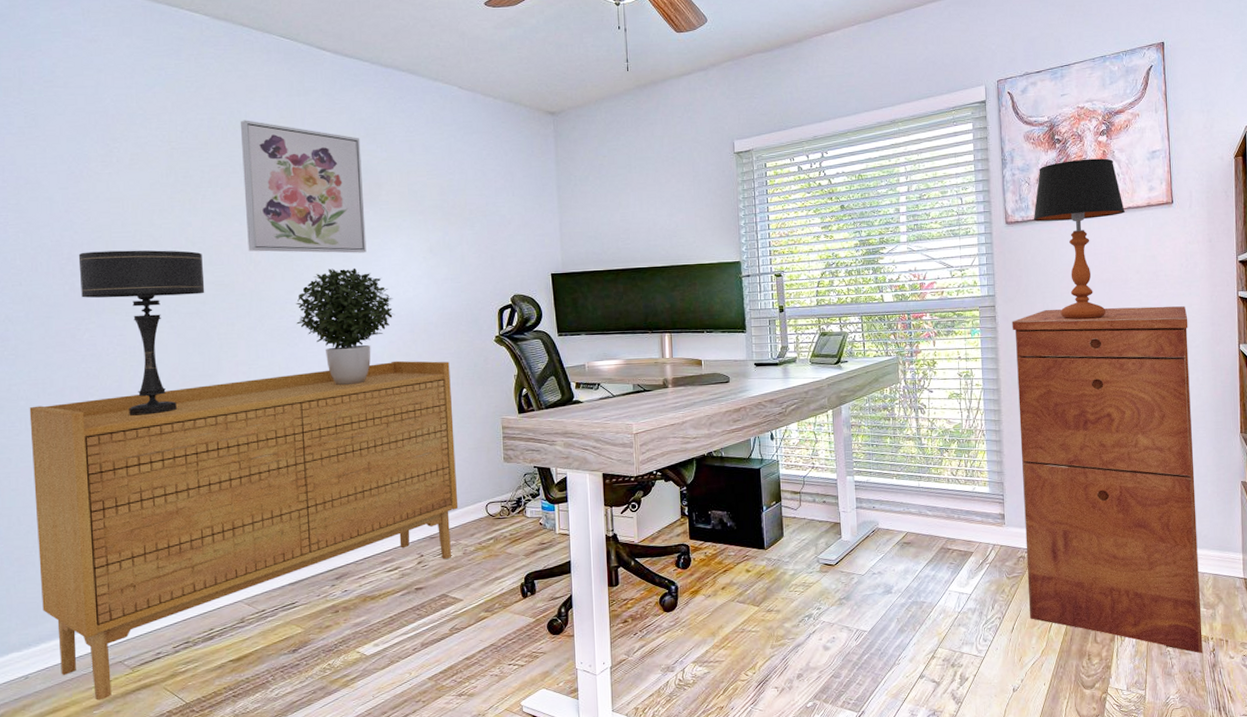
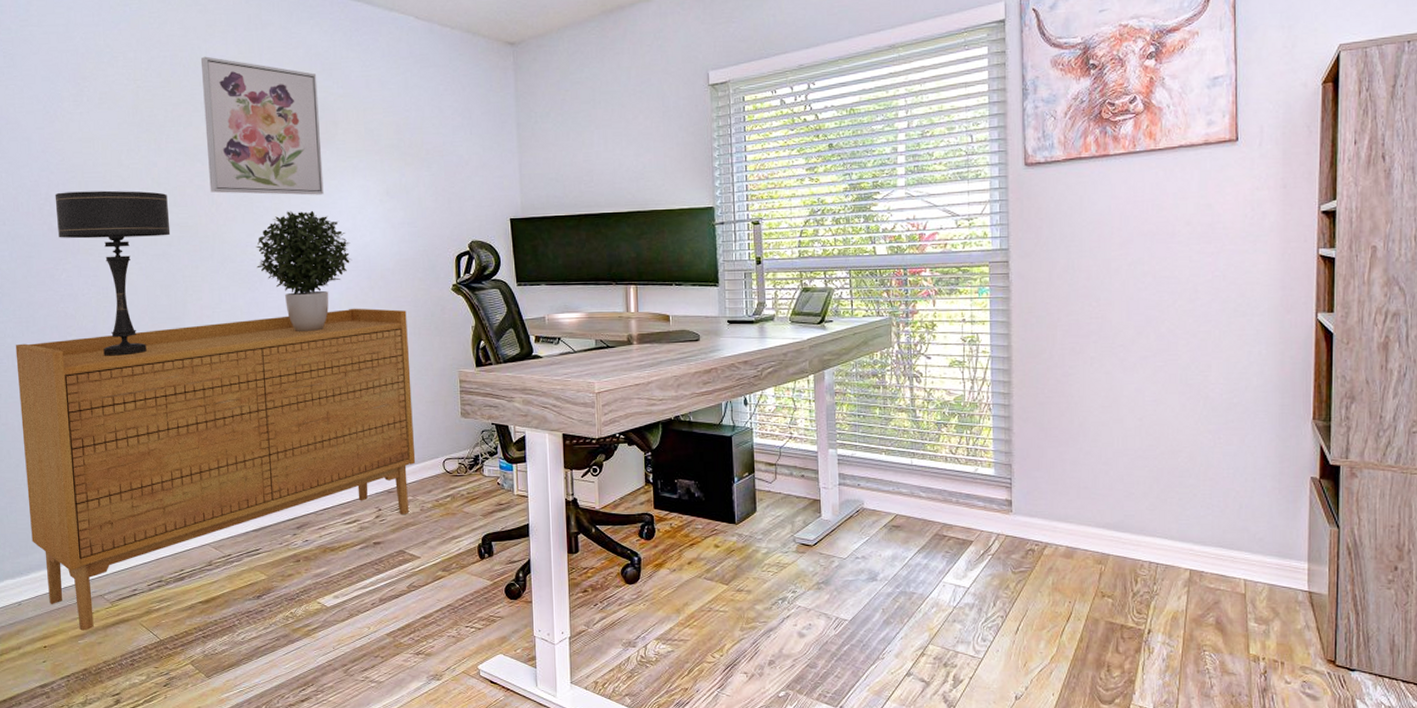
filing cabinet: present [1012,306,1203,654] -> none [1028,265,1251,675]
table lamp: present [1033,158,1125,319] -> none [1059,86,1175,279]

